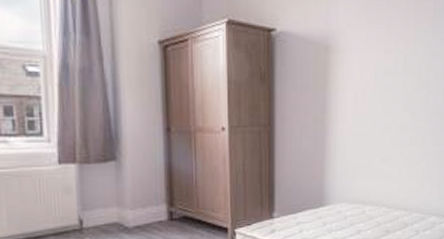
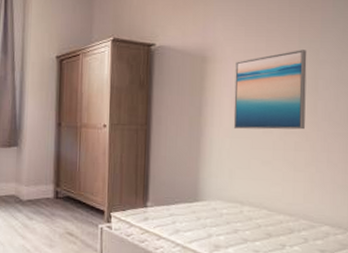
wall art: none [356,40,422,127] -> present [233,50,307,130]

